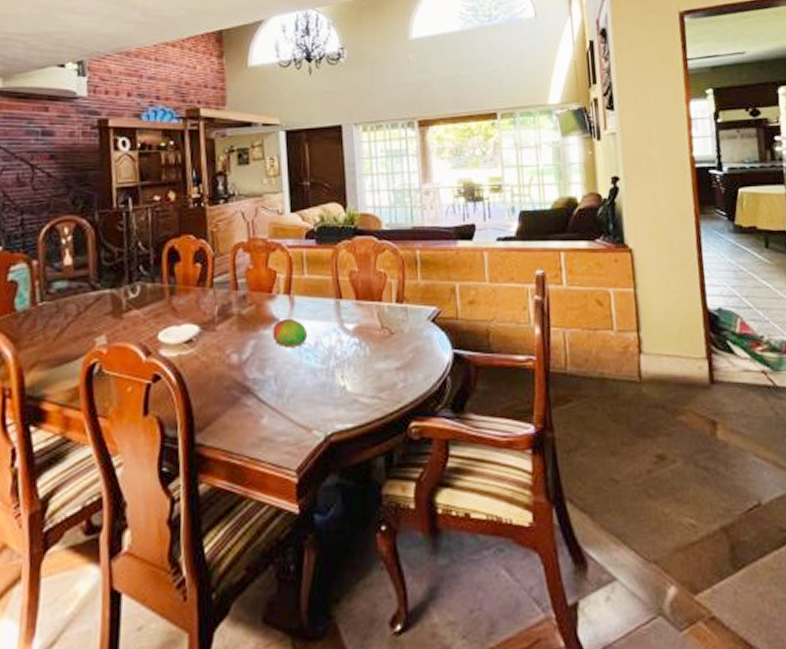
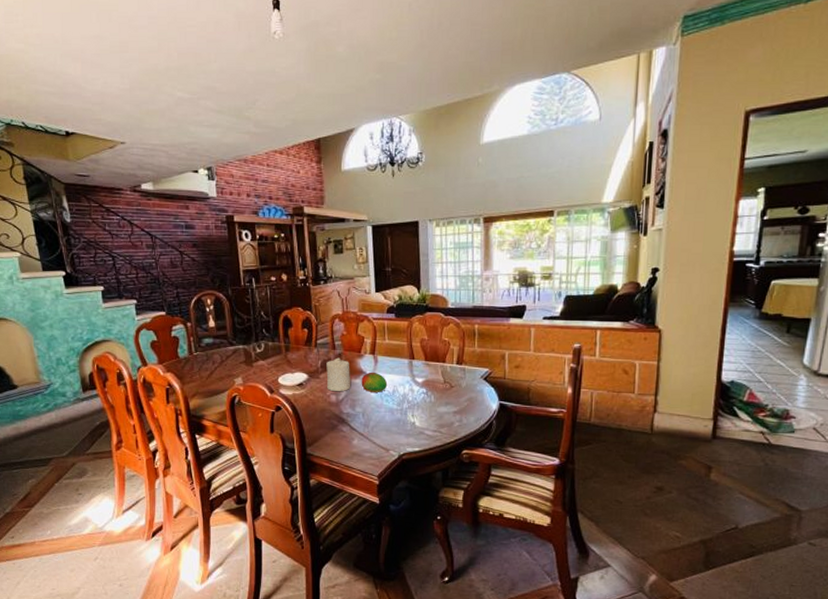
candle: none [225,300,258,349] -> present [326,357,350,392]

